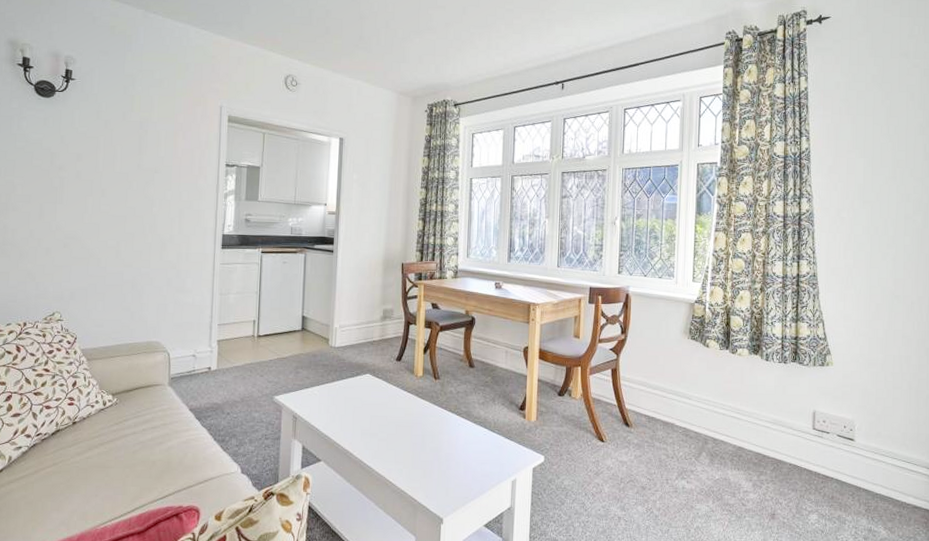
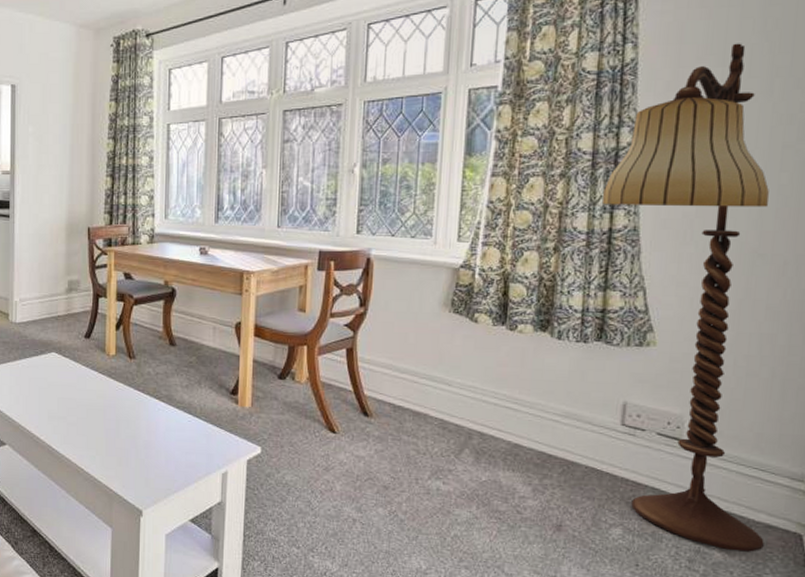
floor lamp: none [792,142,913,529] -> present [603,43,769,552]

